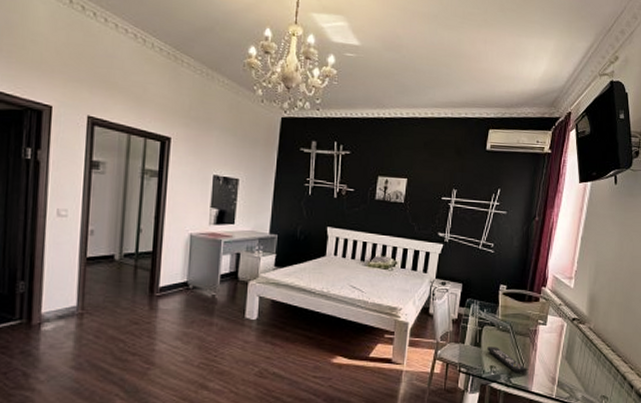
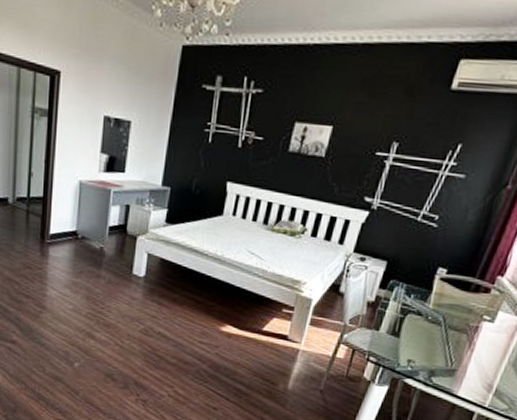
remote control: present [487,347,526,374] -> none [407,338,456,375]

